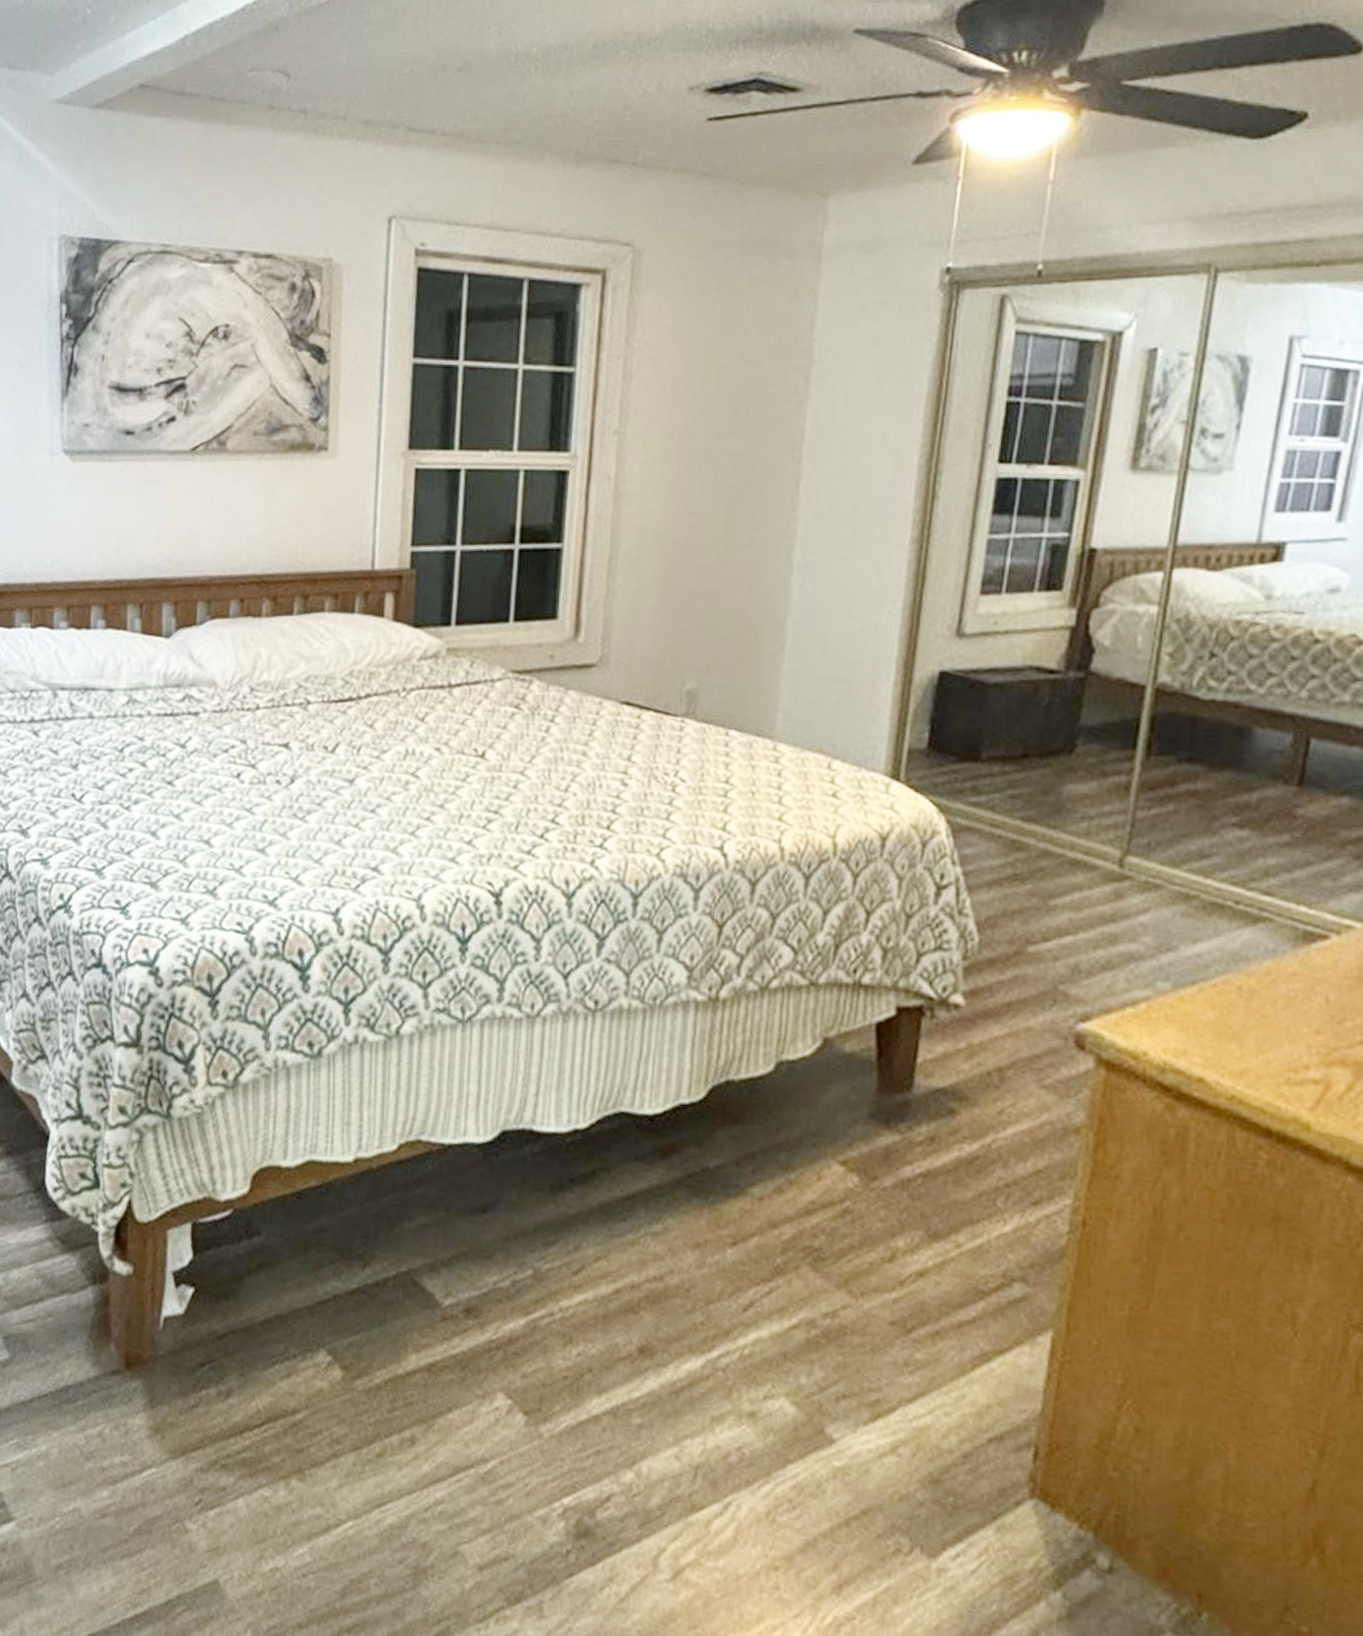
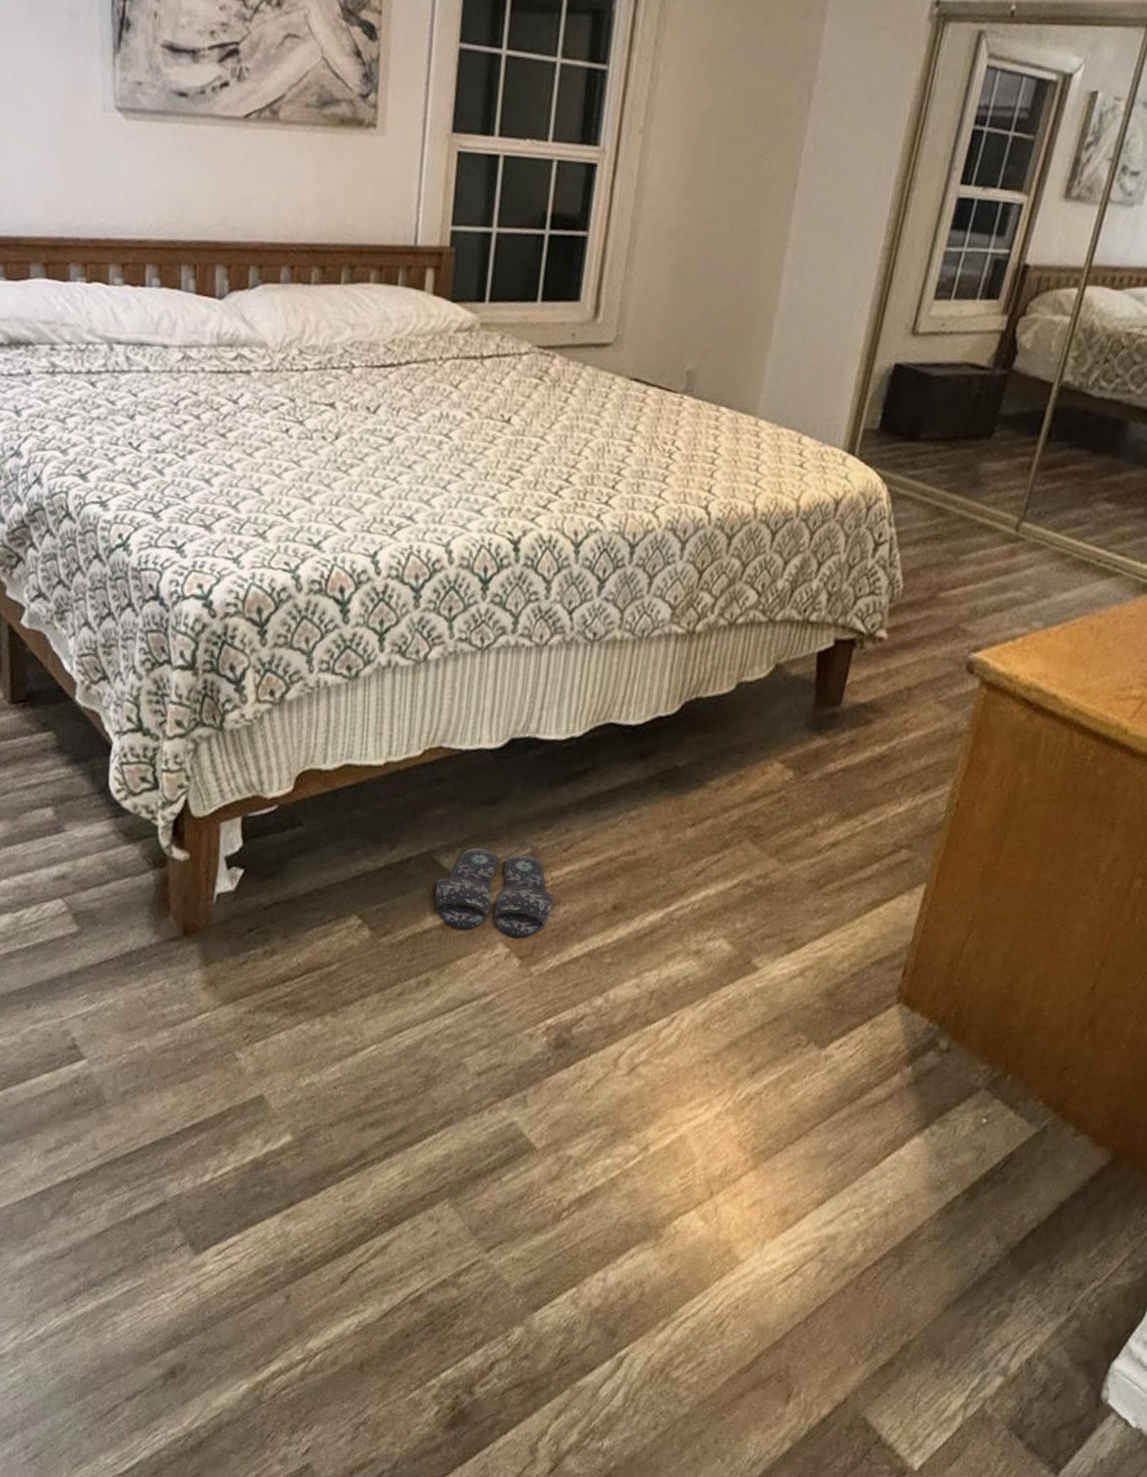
slippers: none [418,1267,564,1388] -> present [435,847,554,939]

